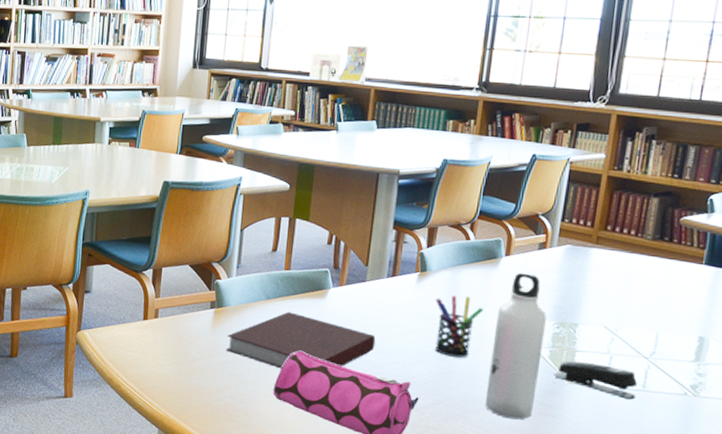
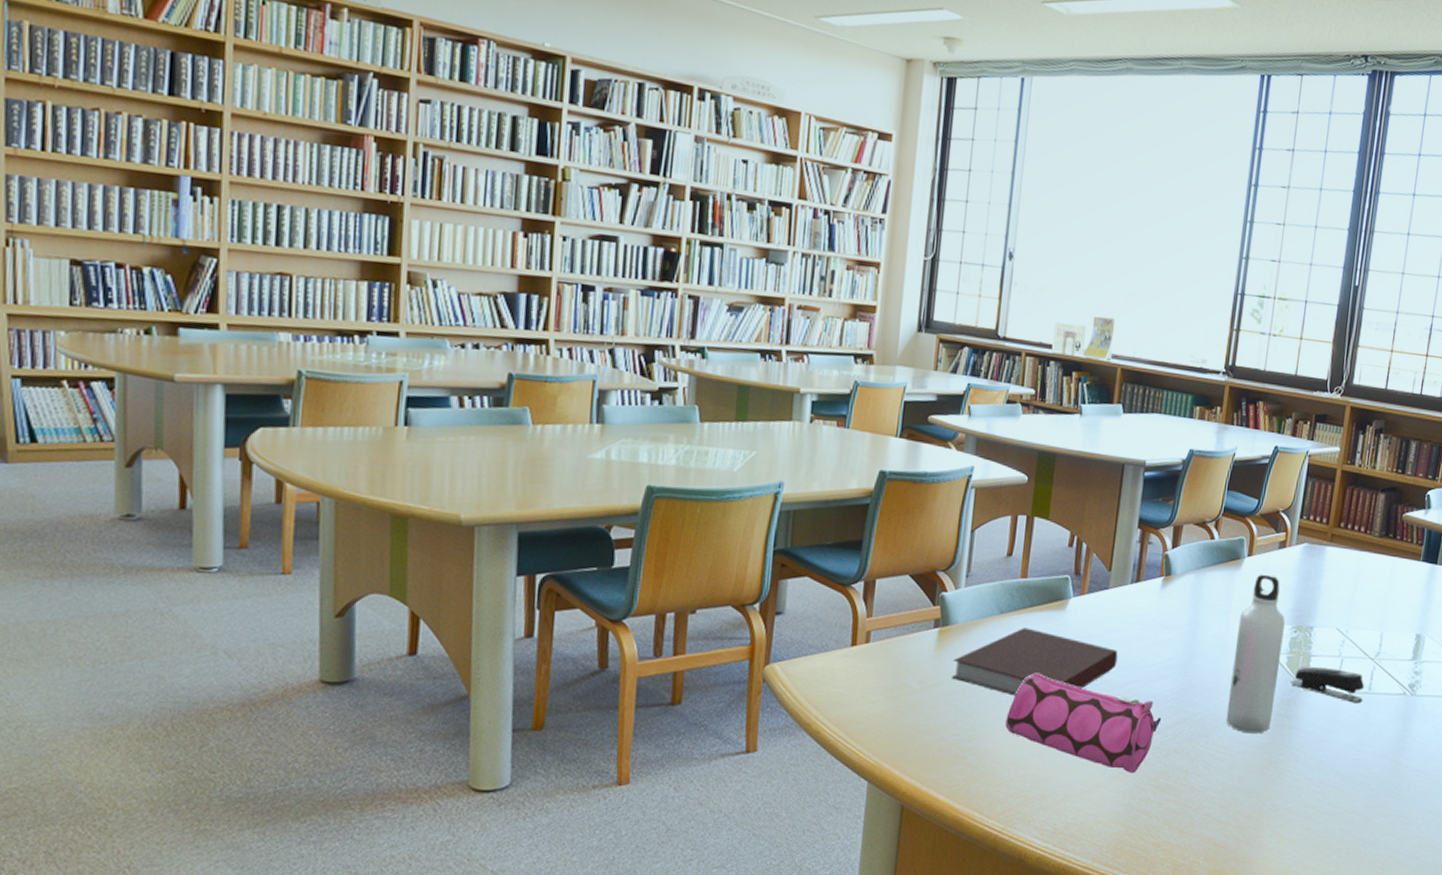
pen holder: present [434,295,484,358] -> none [1177,601,1227,670]

